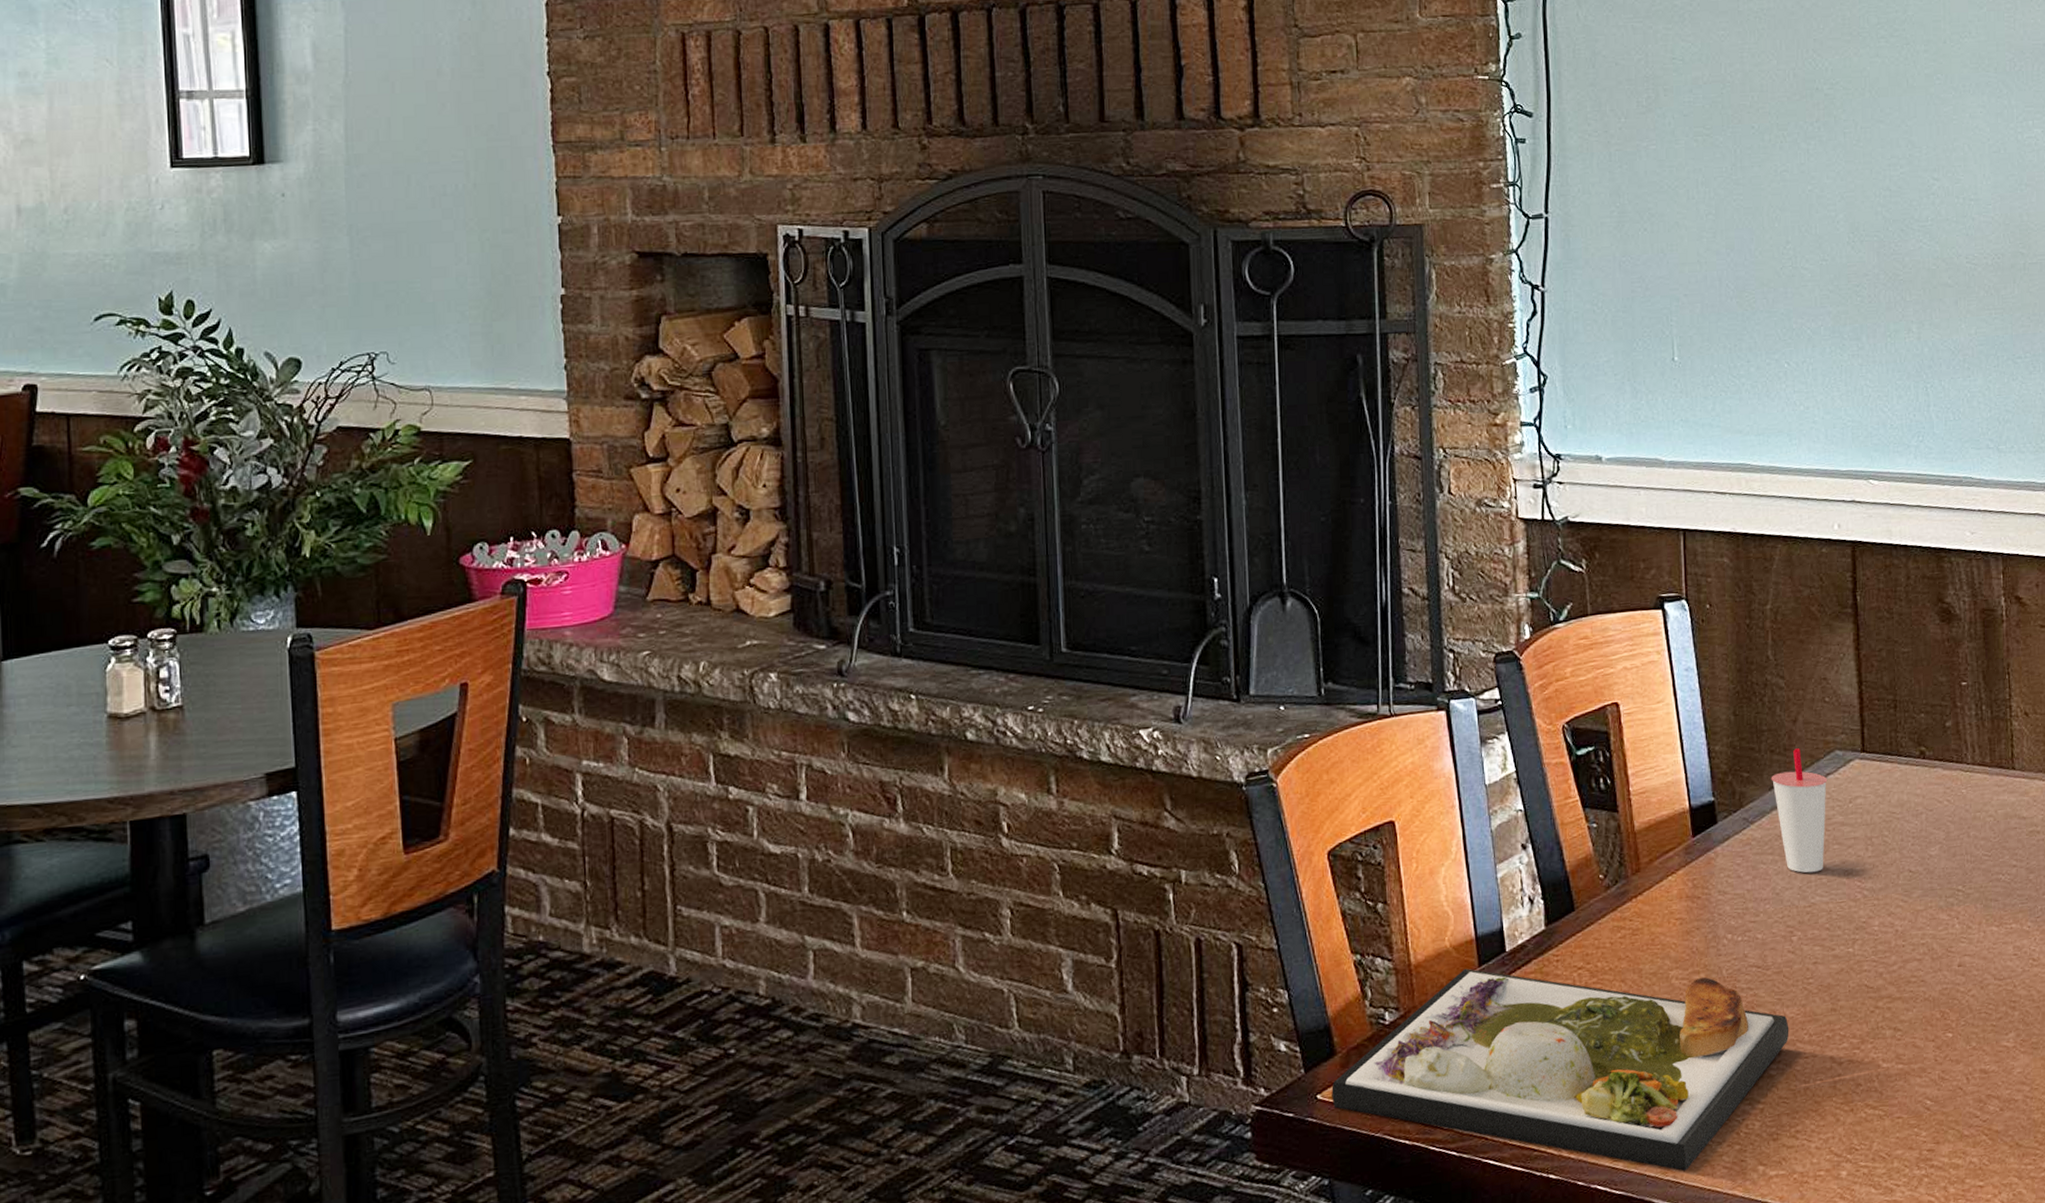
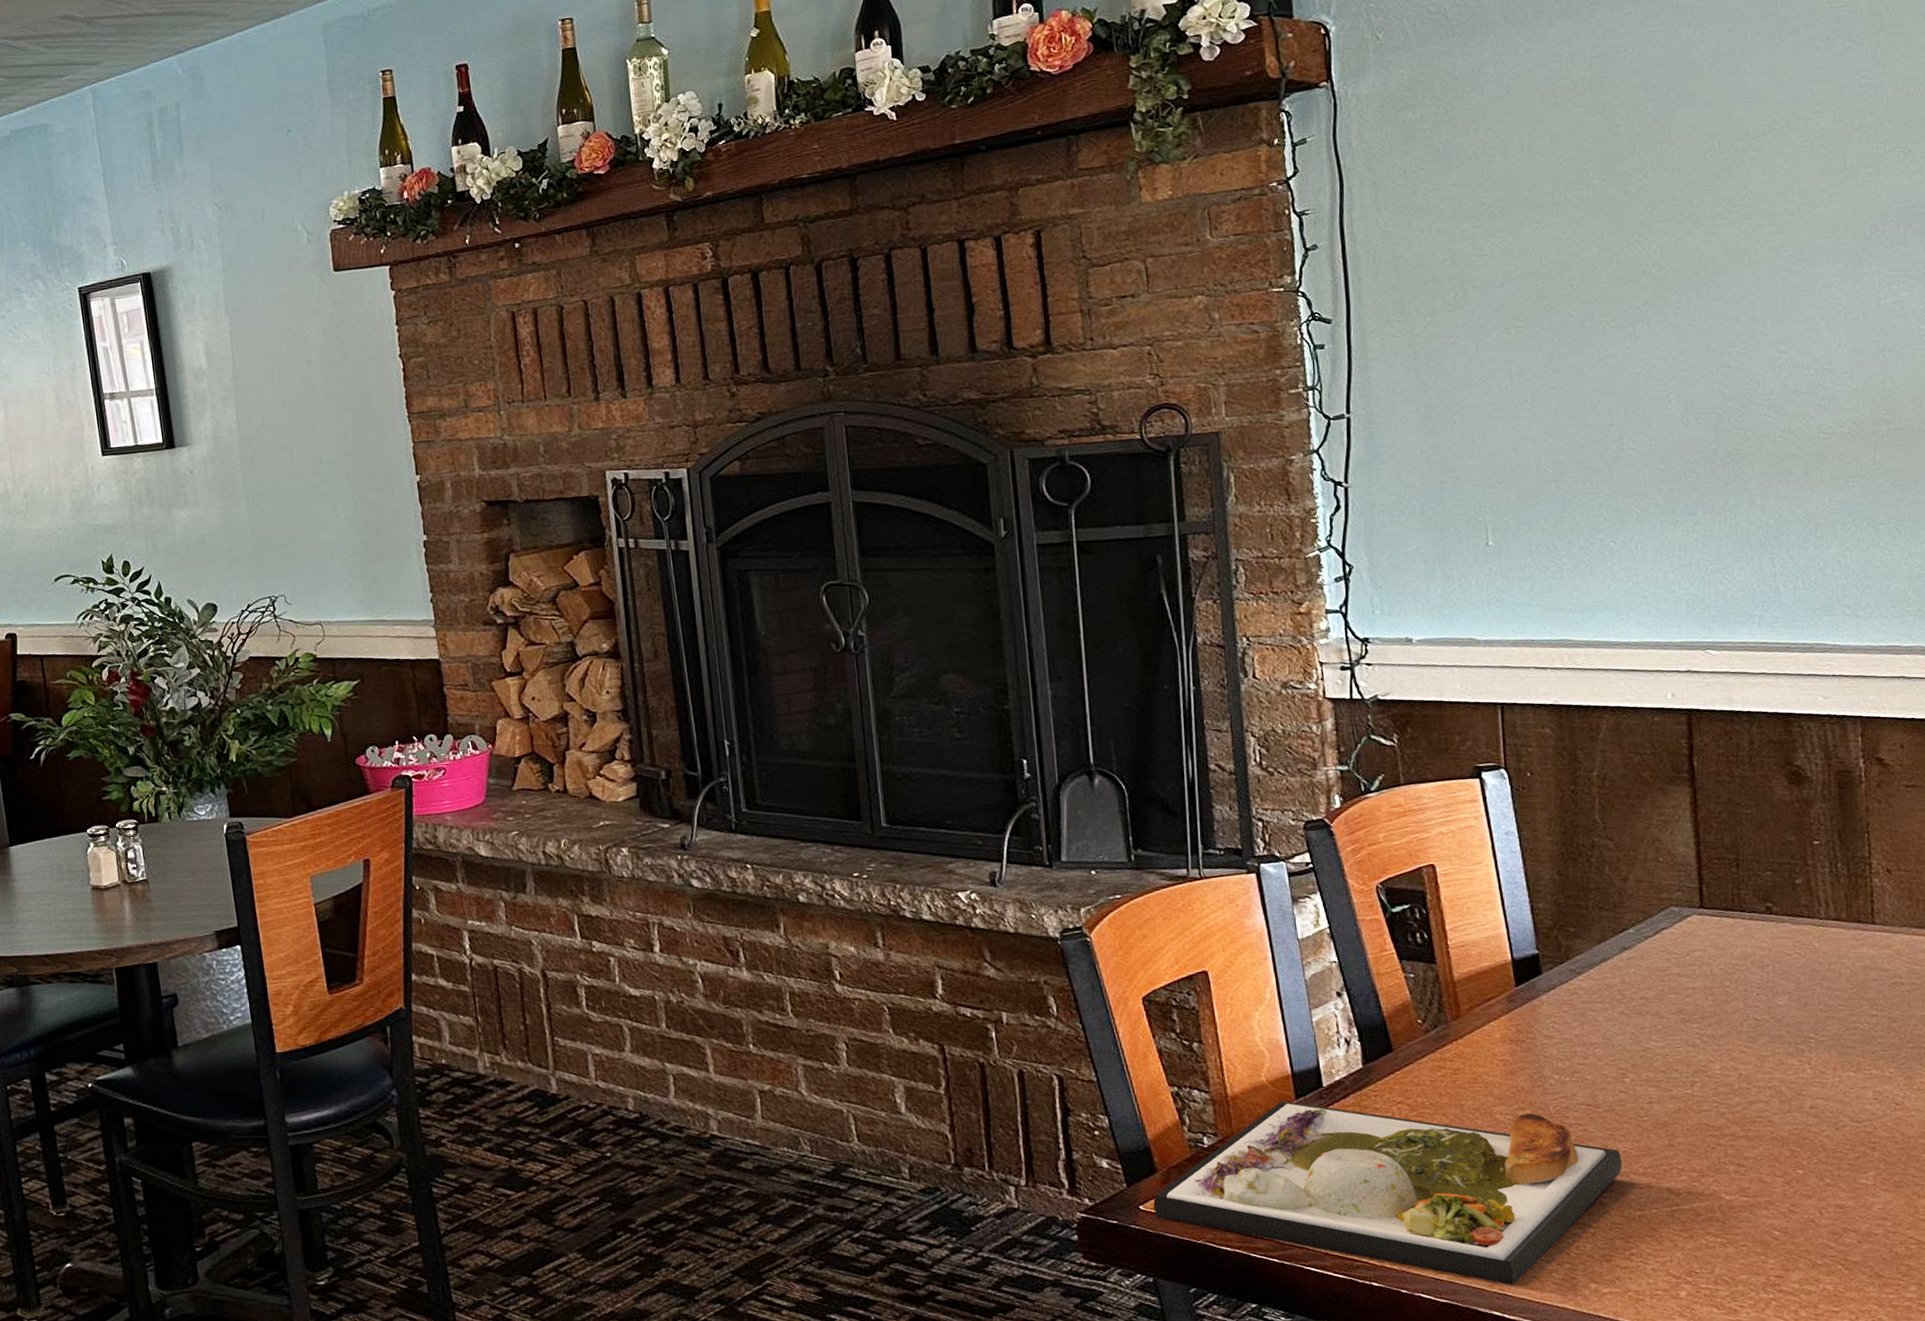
cup: present [1771,748,1828,873] -> none [1599,905,1662,1021]

